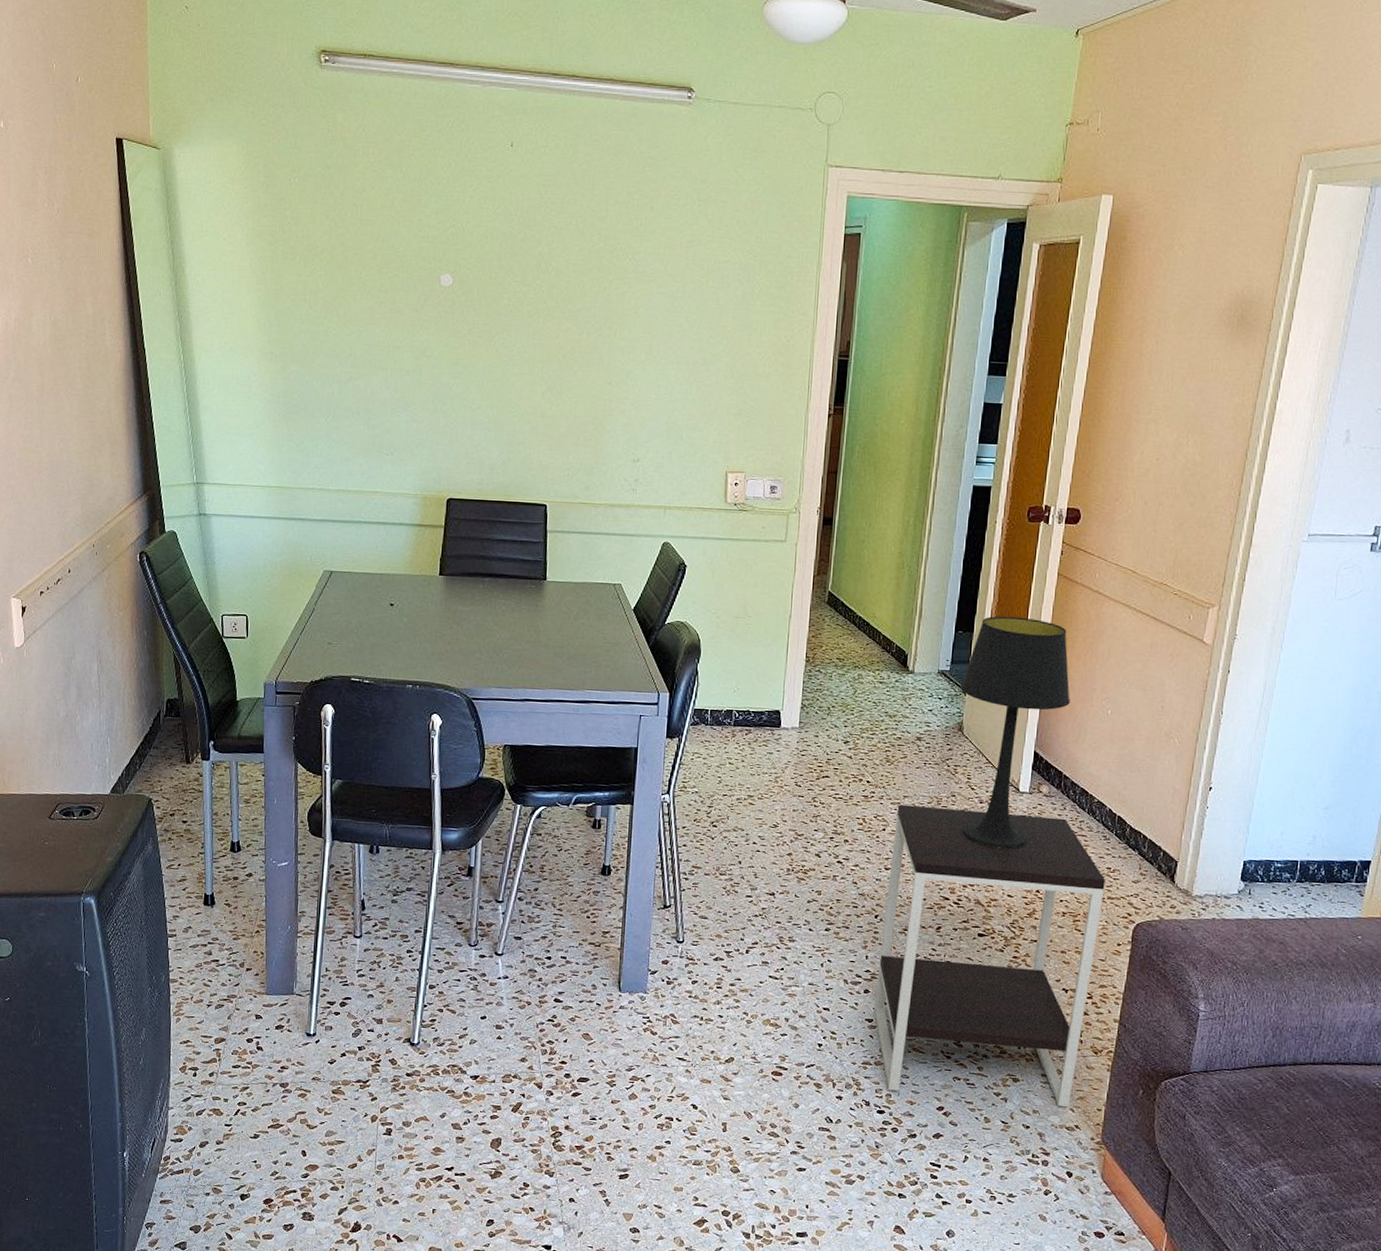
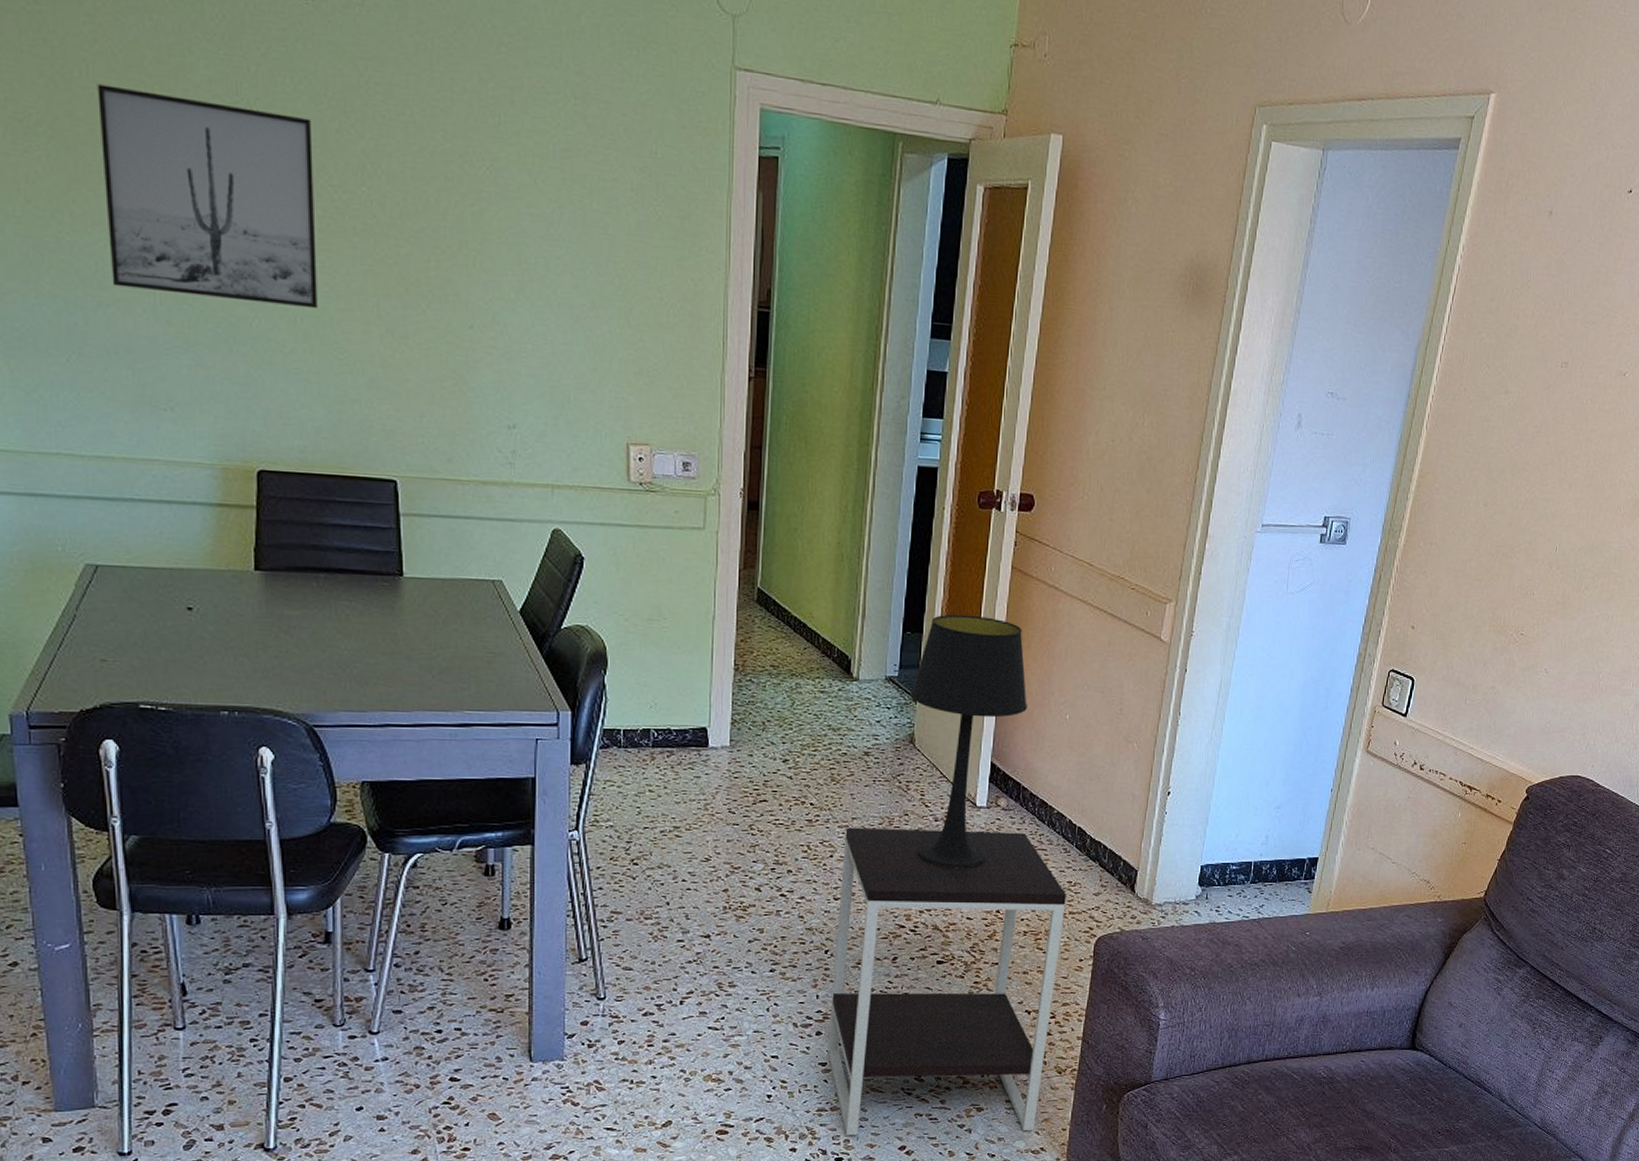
wall art: none [360,221,505,375] -> present [97,84,318,309]

